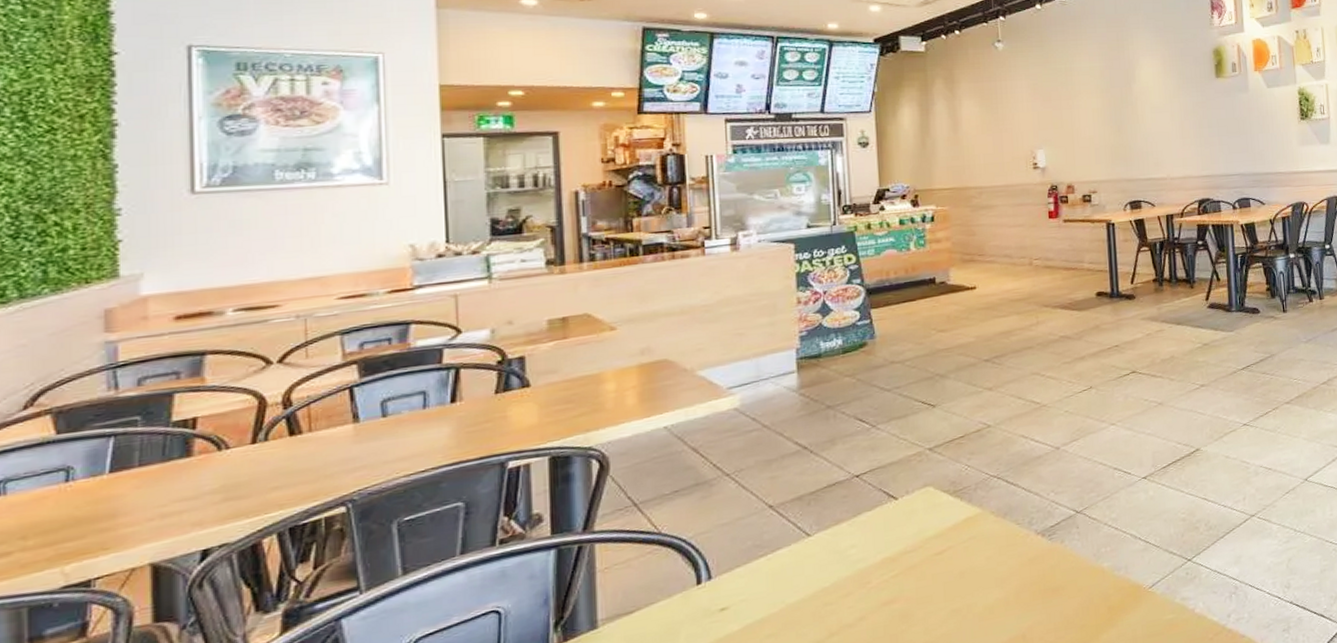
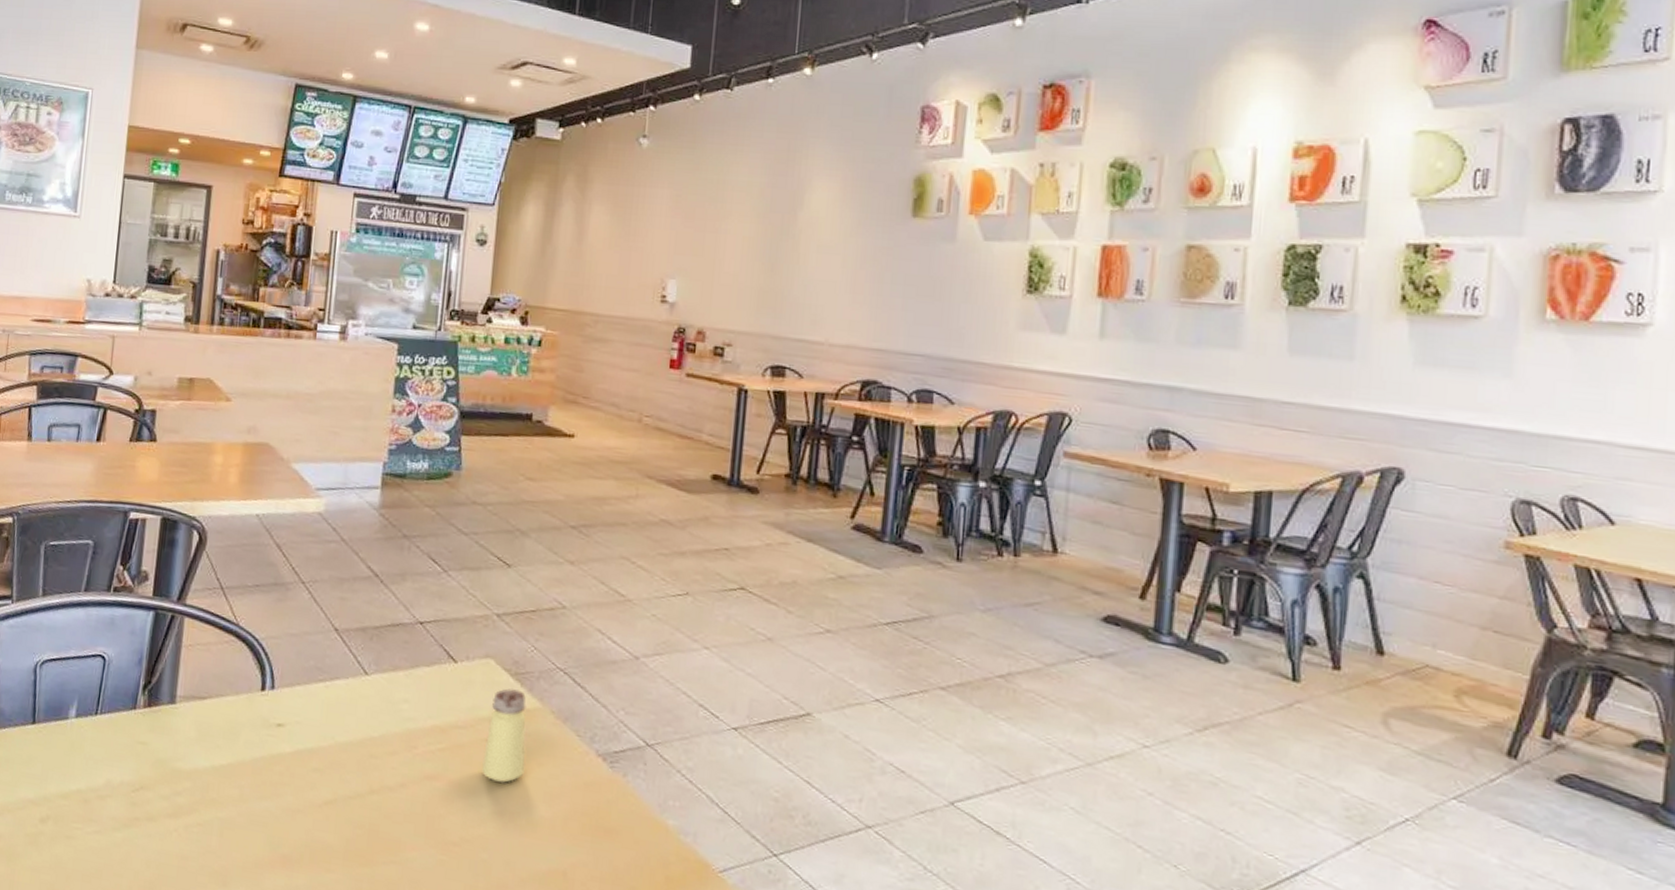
saltshaker: none [935,504,975,586] -> present [482,688,526,783]

